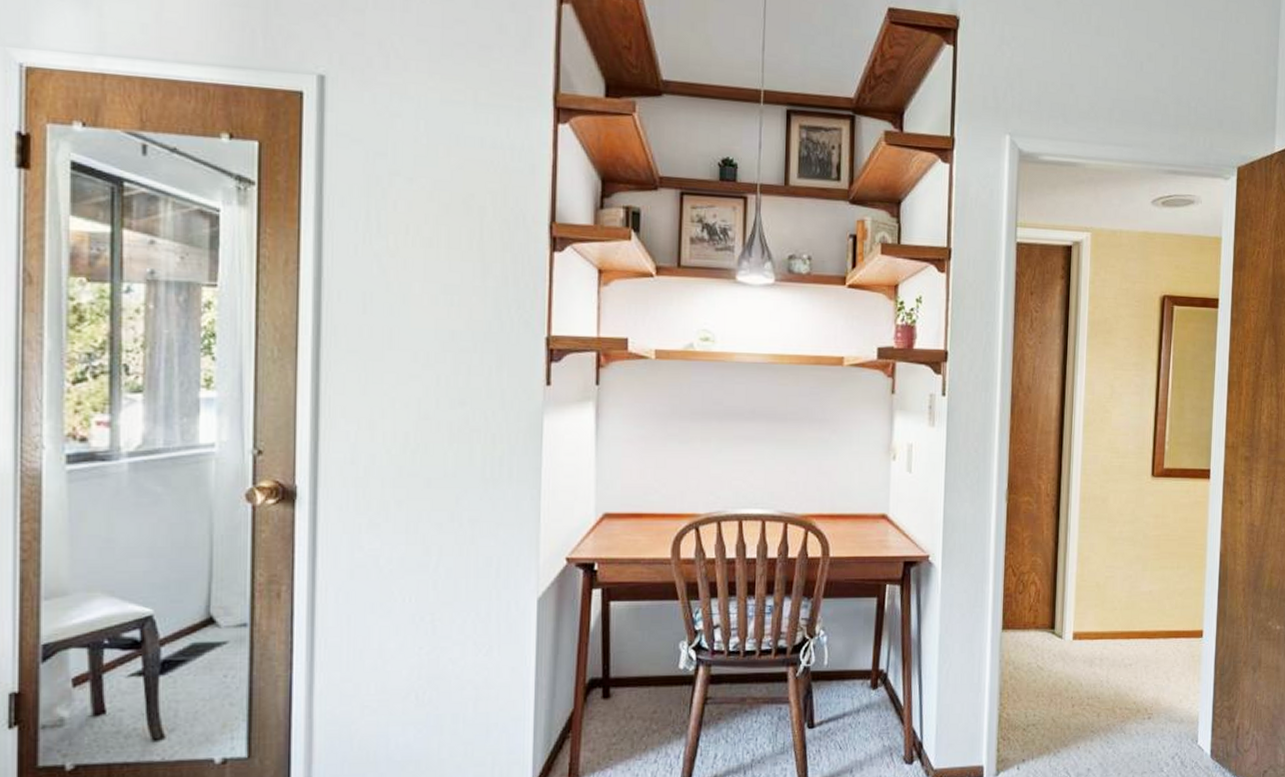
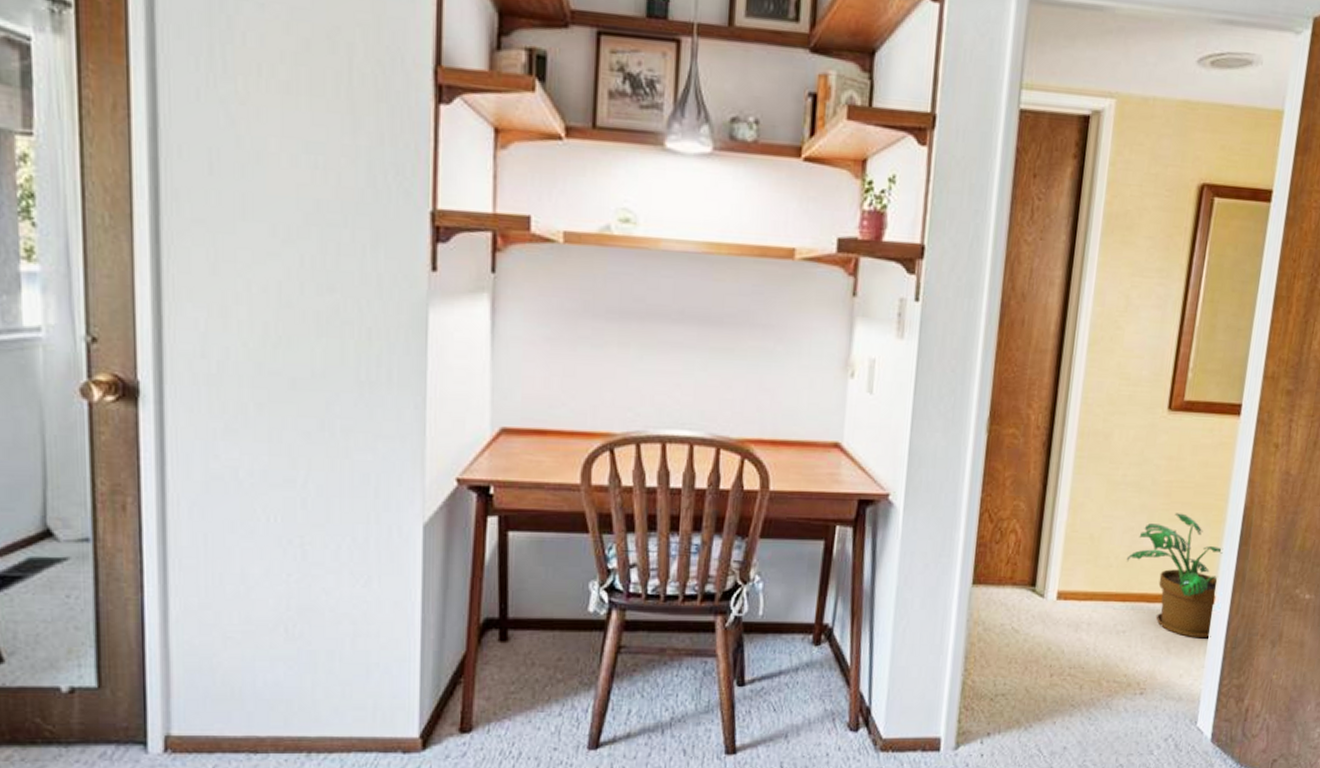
potted plant: none [1128,562,1206,668] -> present [1126,513,1224,639]

